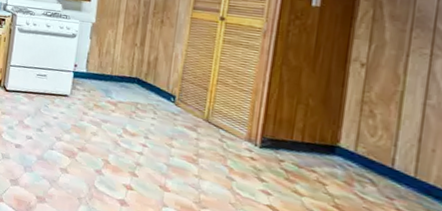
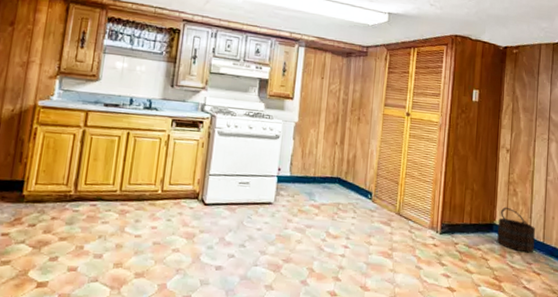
bucket: none [341,129,402,188] -> present [497,207,535,253]

